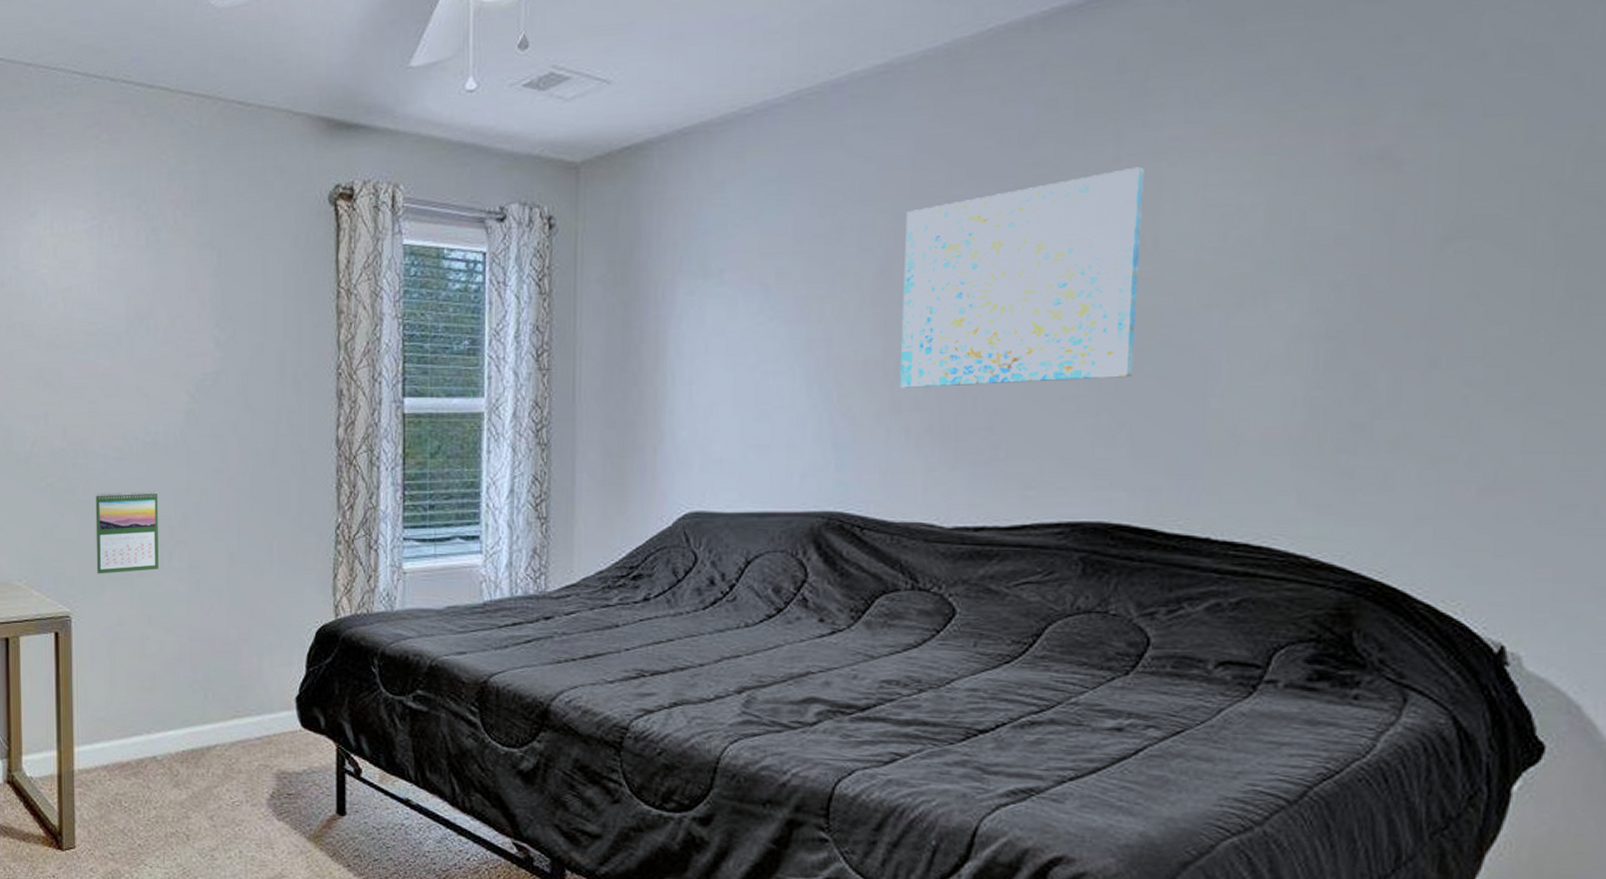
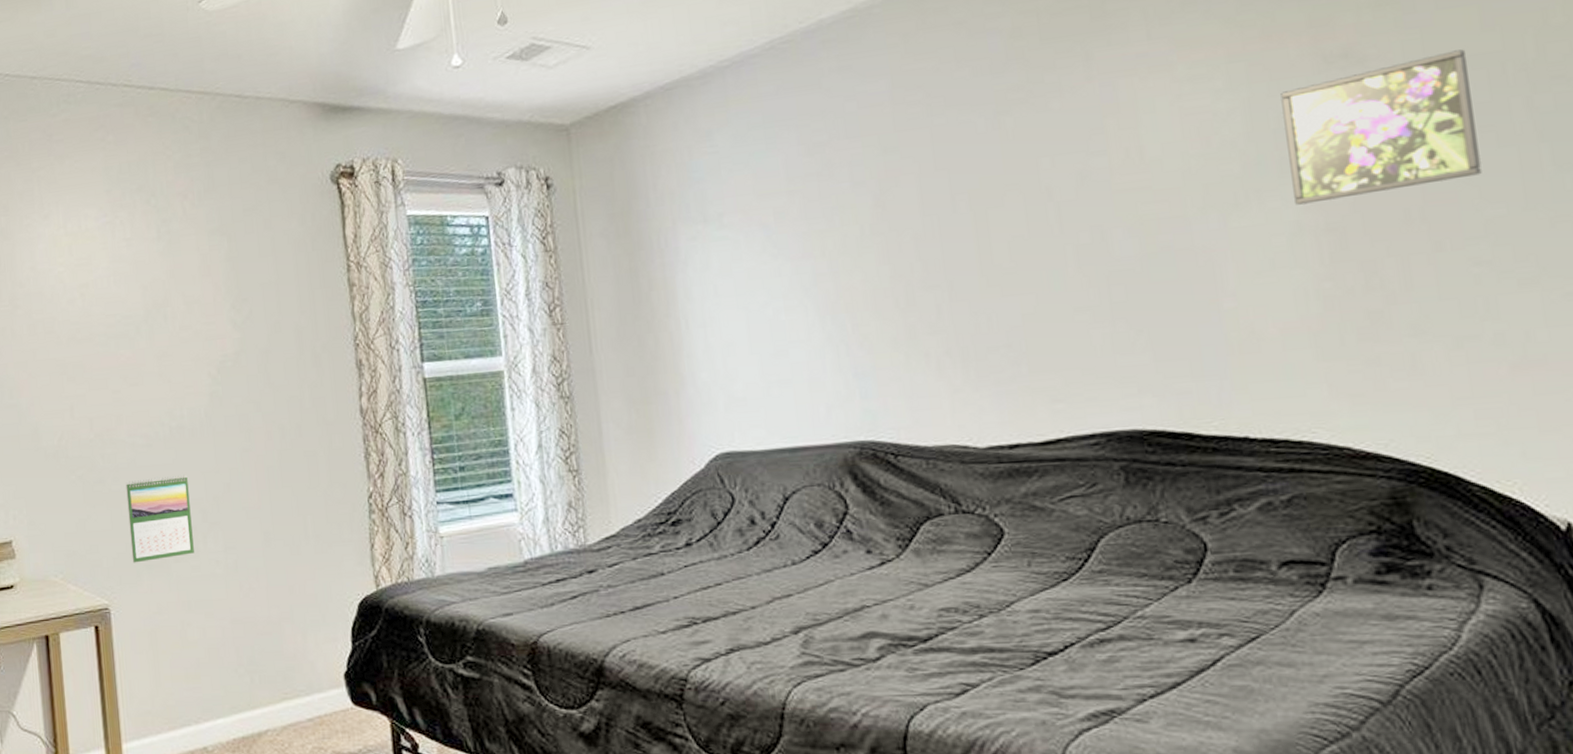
wall art: present [900,166,1144,388] -> none [892,83,1141,314]
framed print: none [1301,161,1504,309] -> present [1280,49,1482,205]

